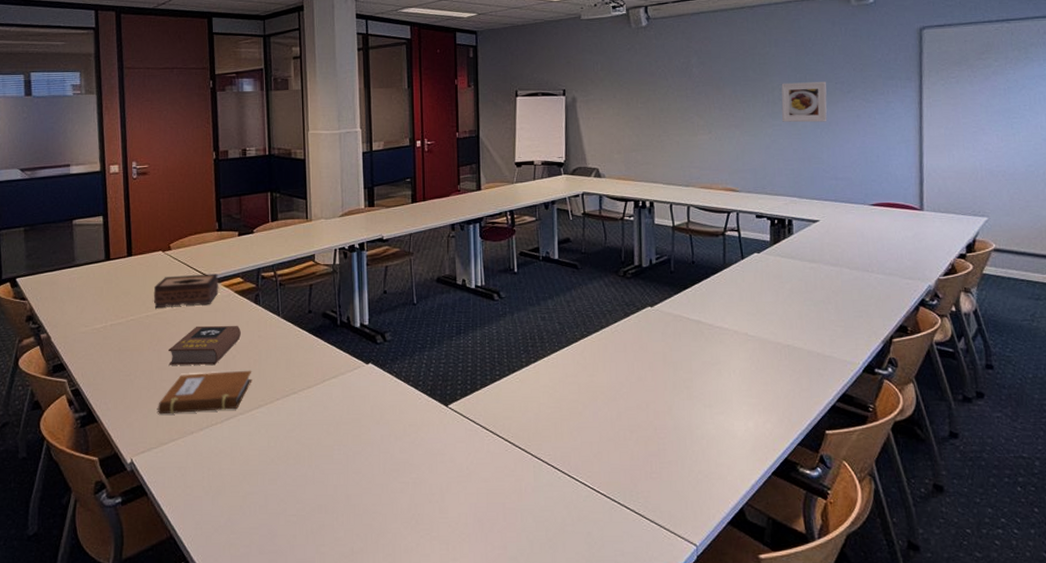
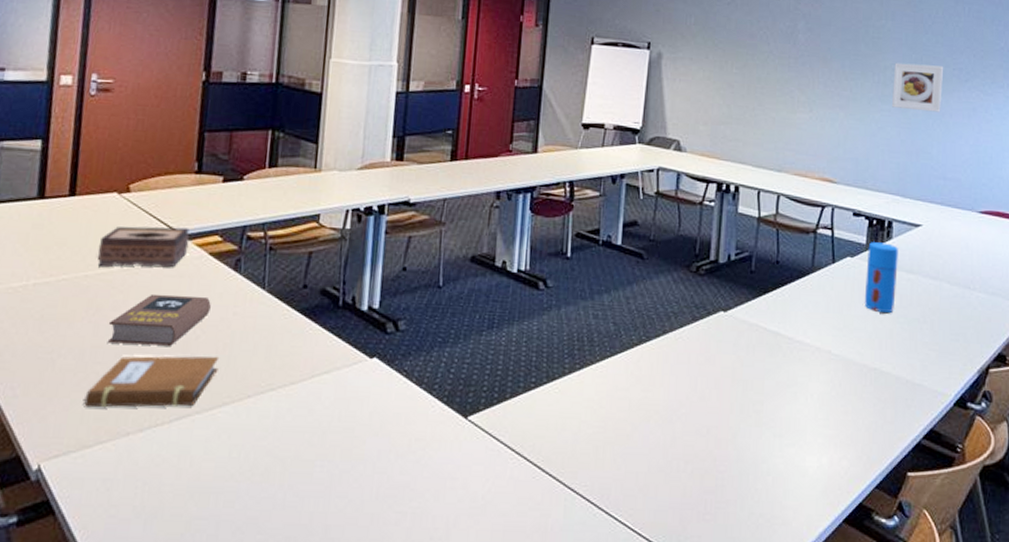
thermos: none [772,238,801,298] -> present [865,242,898,314]

